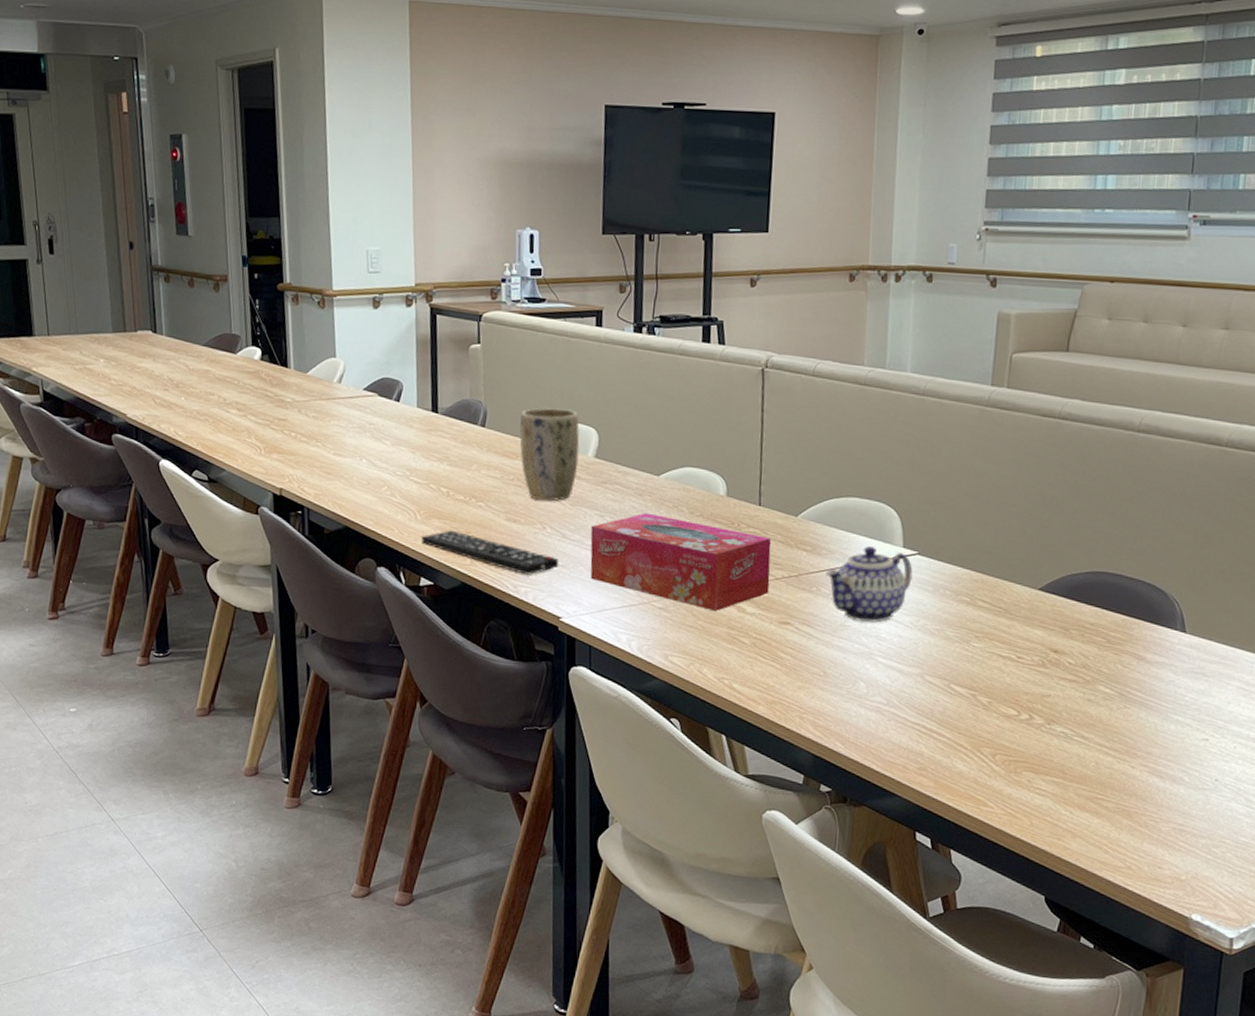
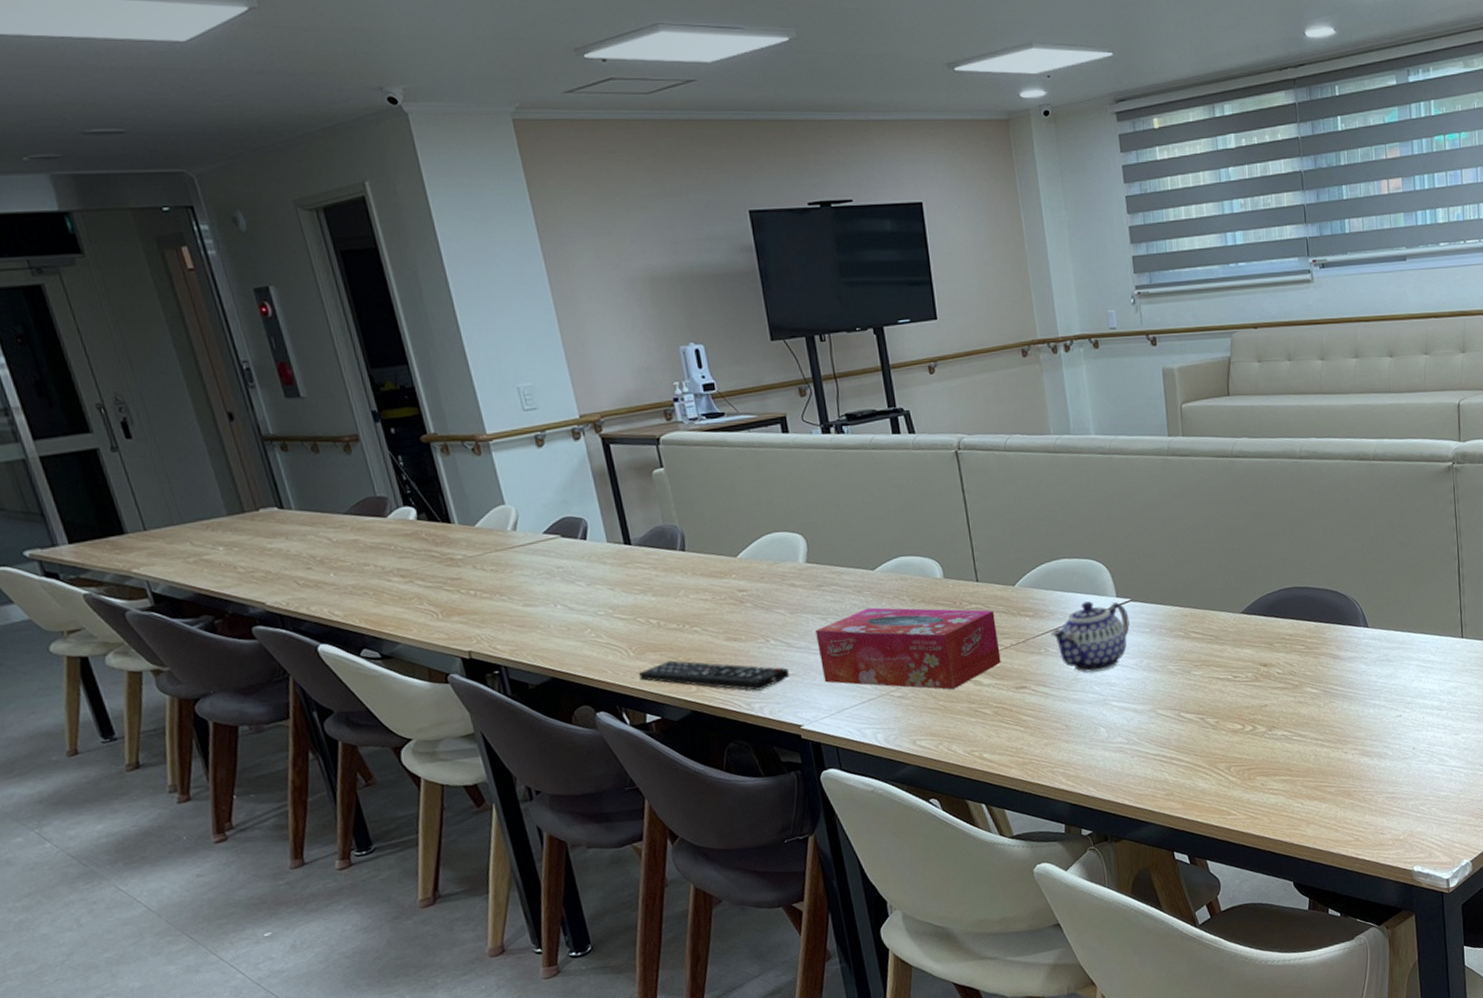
plant pot: present [520,408,580,501] -> none [721,519,791,615]

